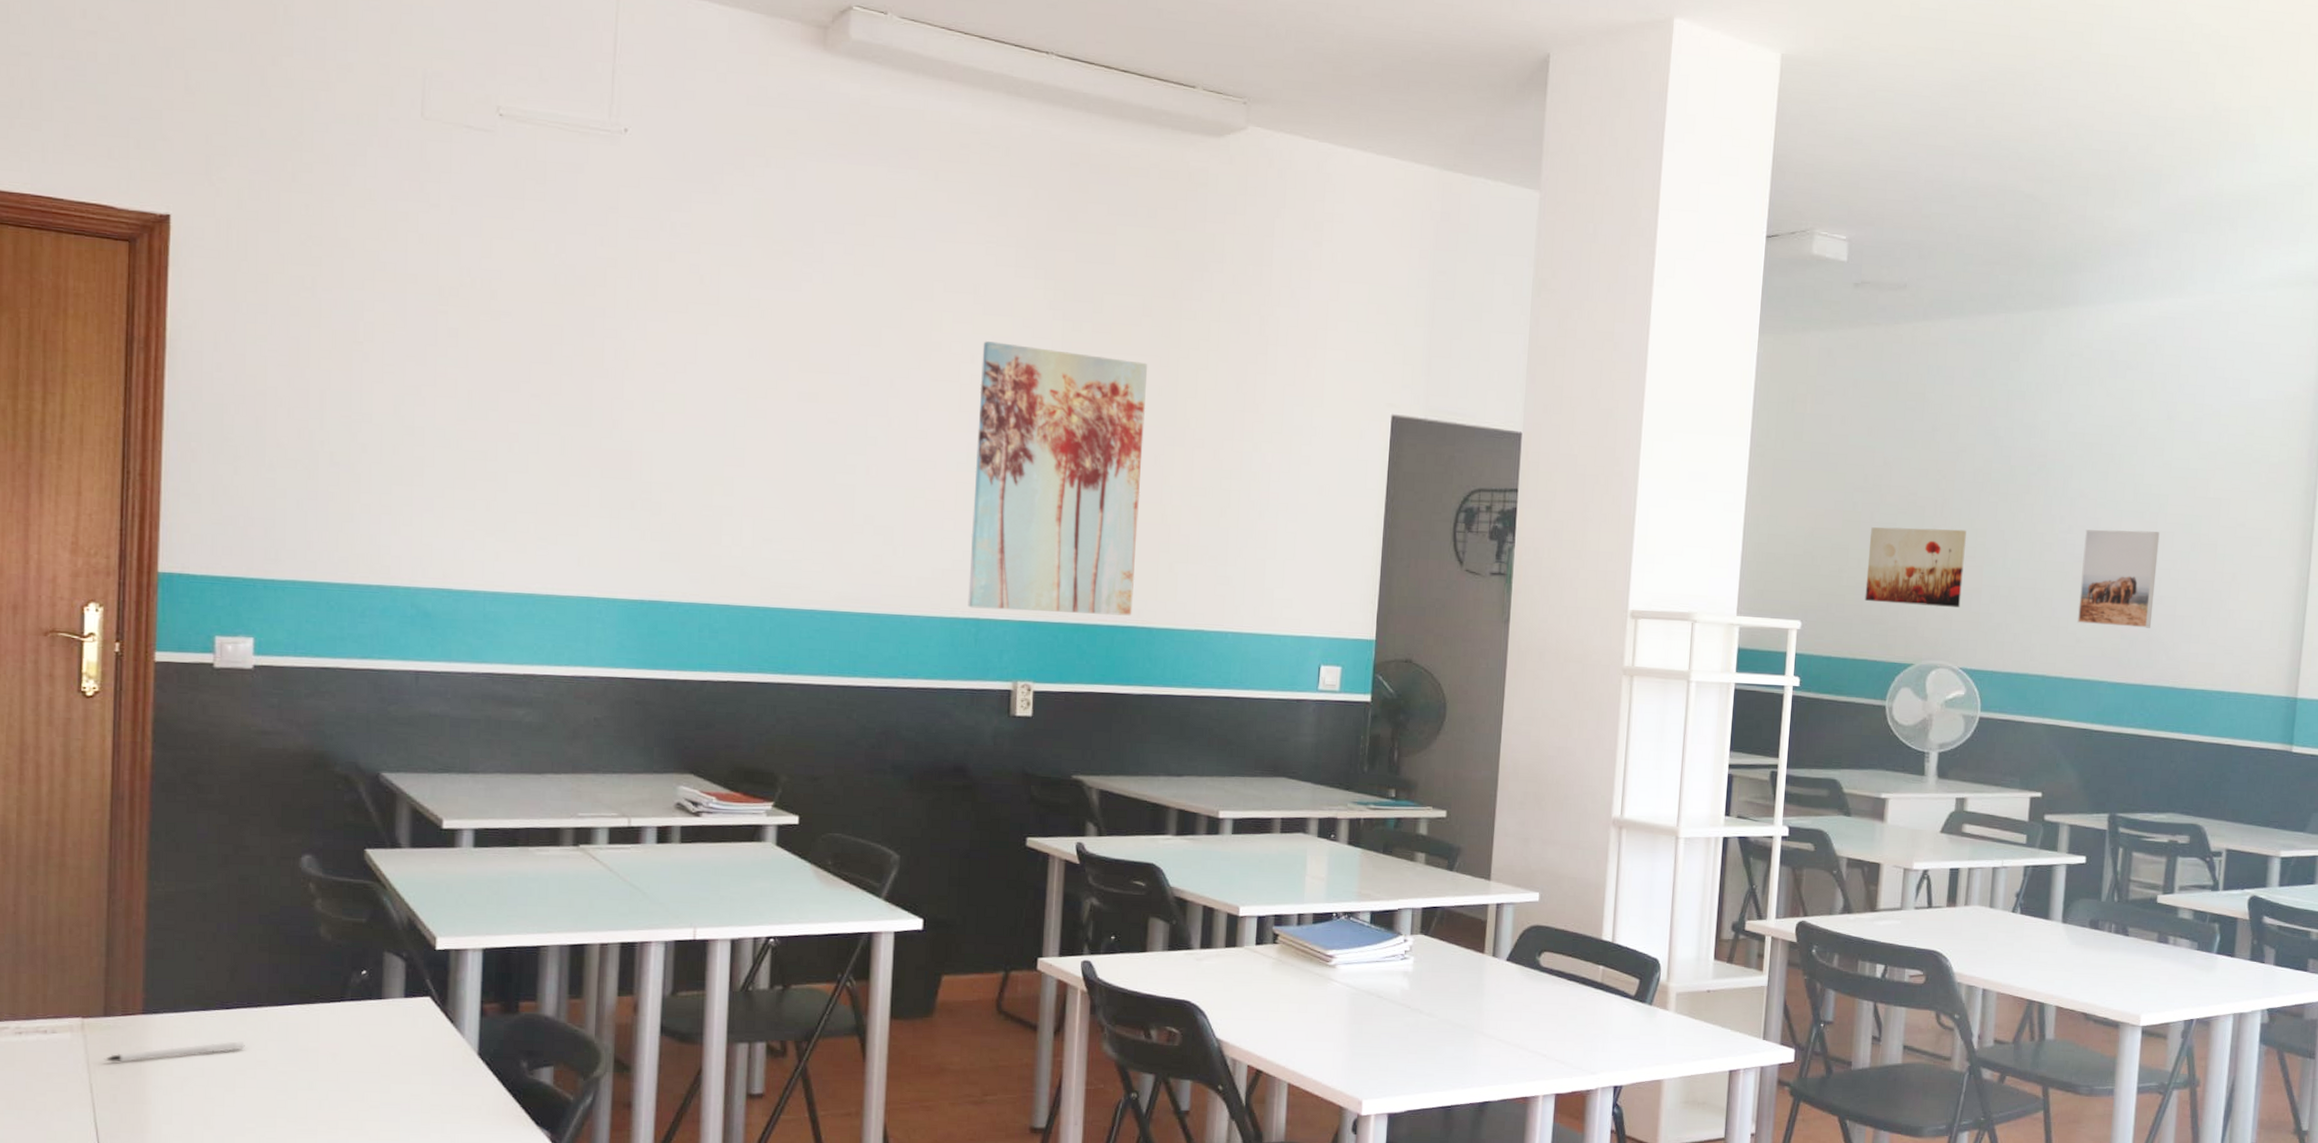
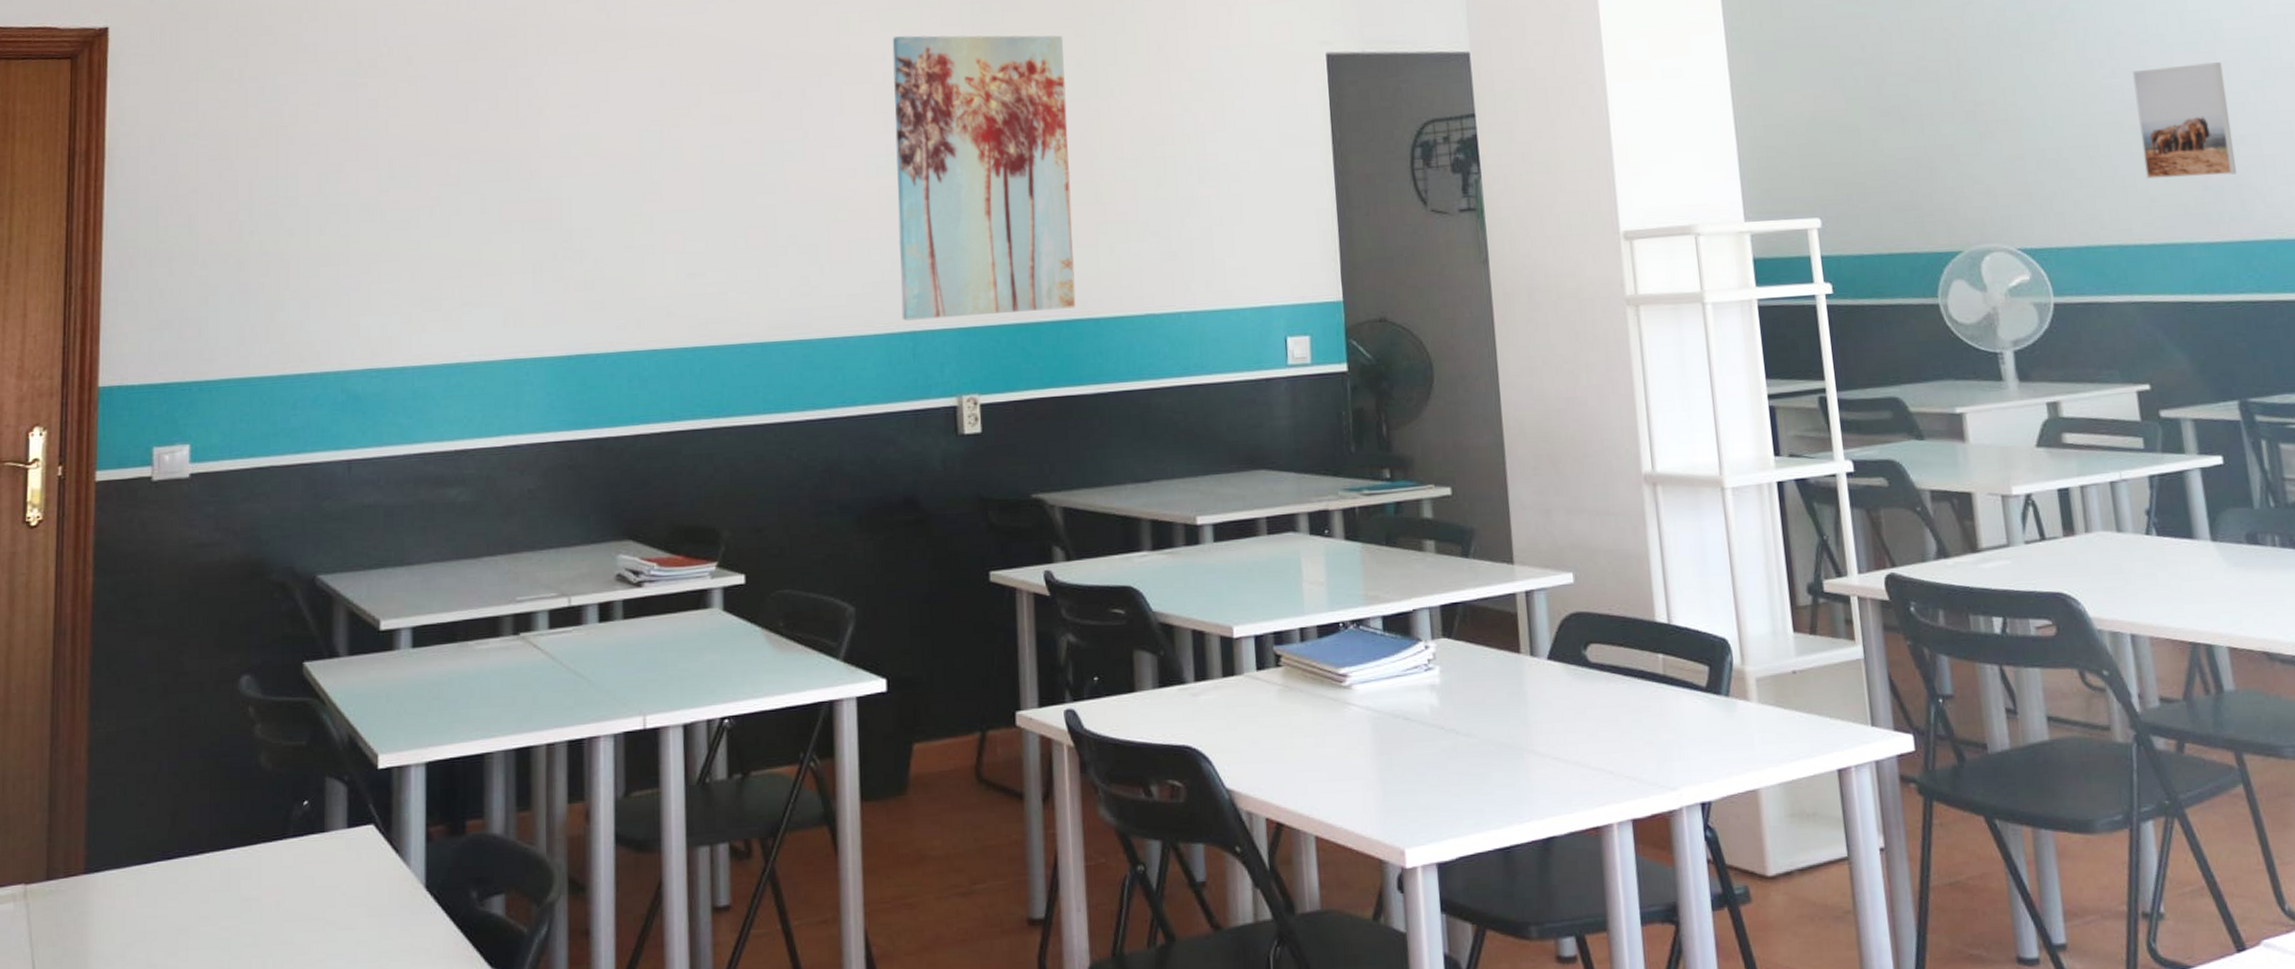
pen: present [104,1041,245,1062] -> none [46,895,187,933]
wall art: present [1864,527,1966,607] -> none [1881,90,2003,186]

